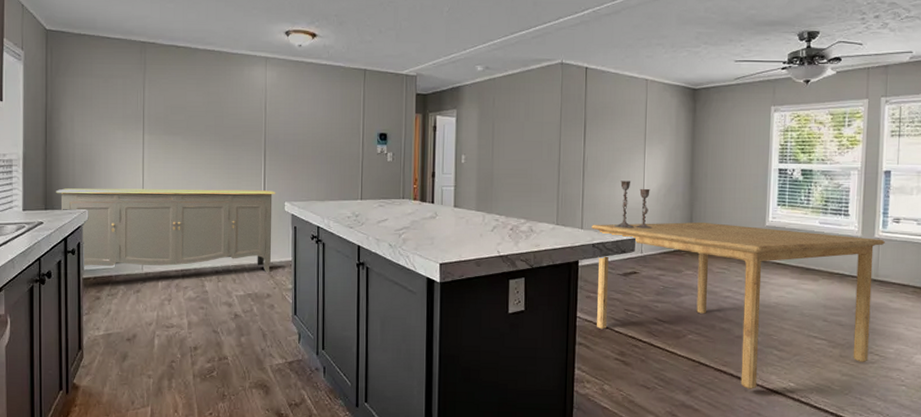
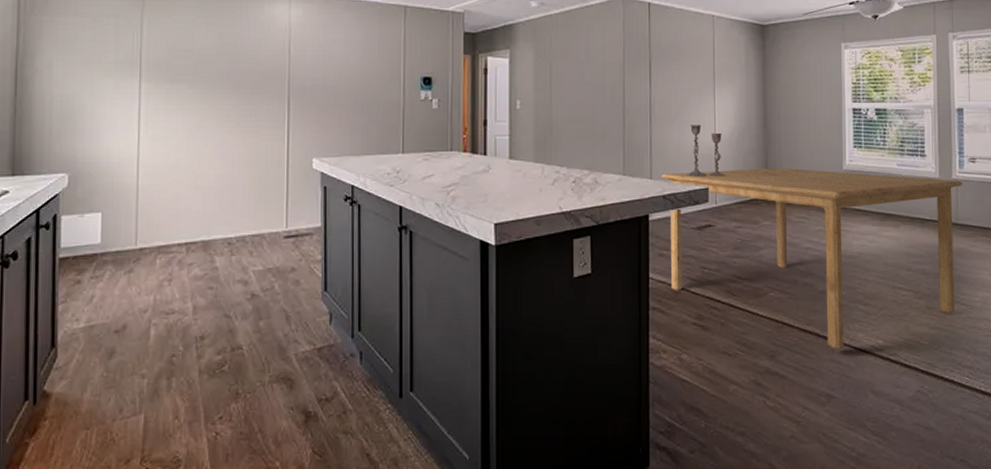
sideboard: present [56,188,276,273] -> none [27,145,302,243]

